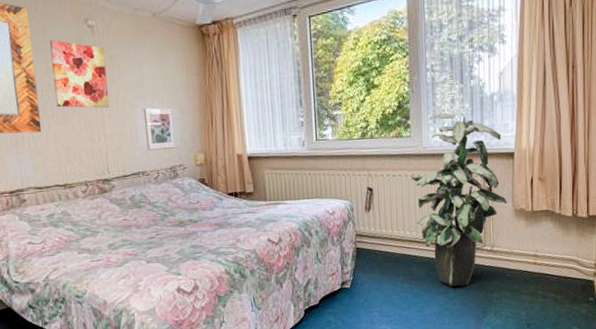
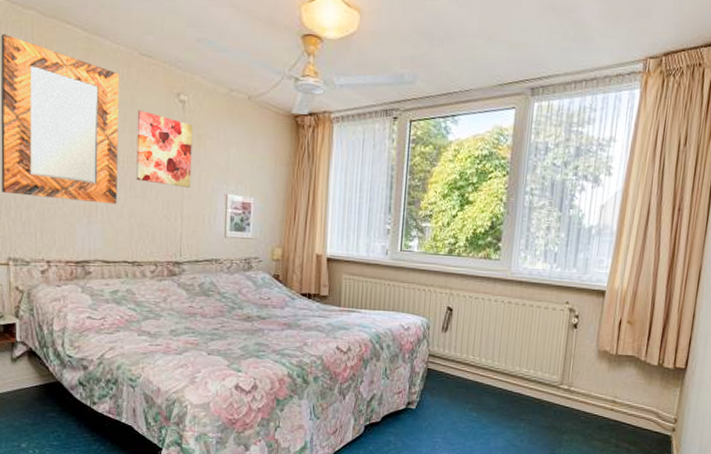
indoor plant: present [411,112,508,287] -> none [492,239,595,424]

